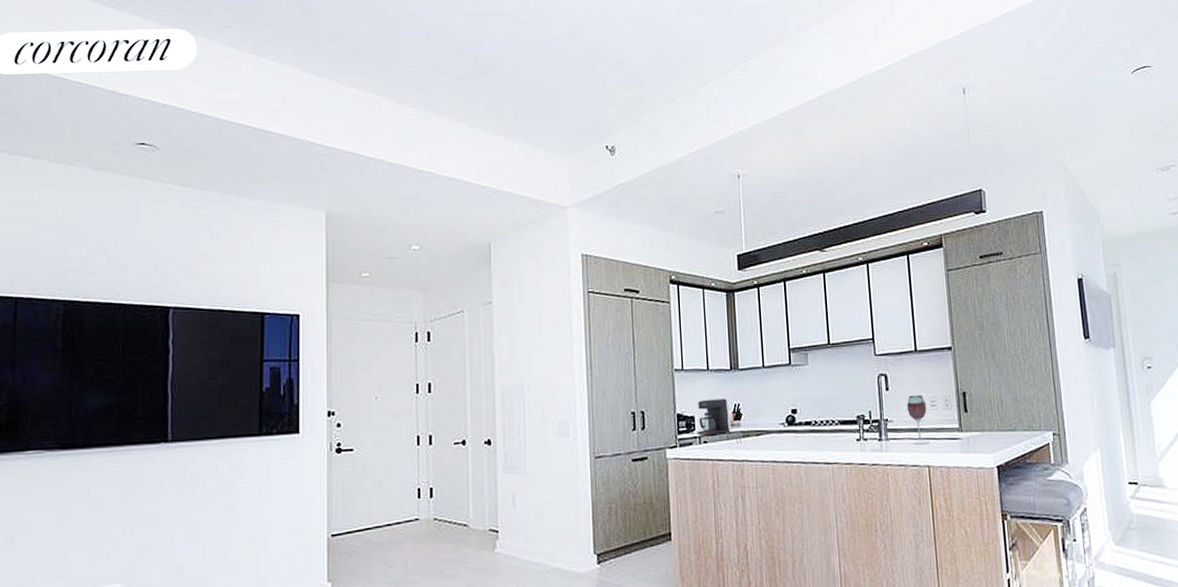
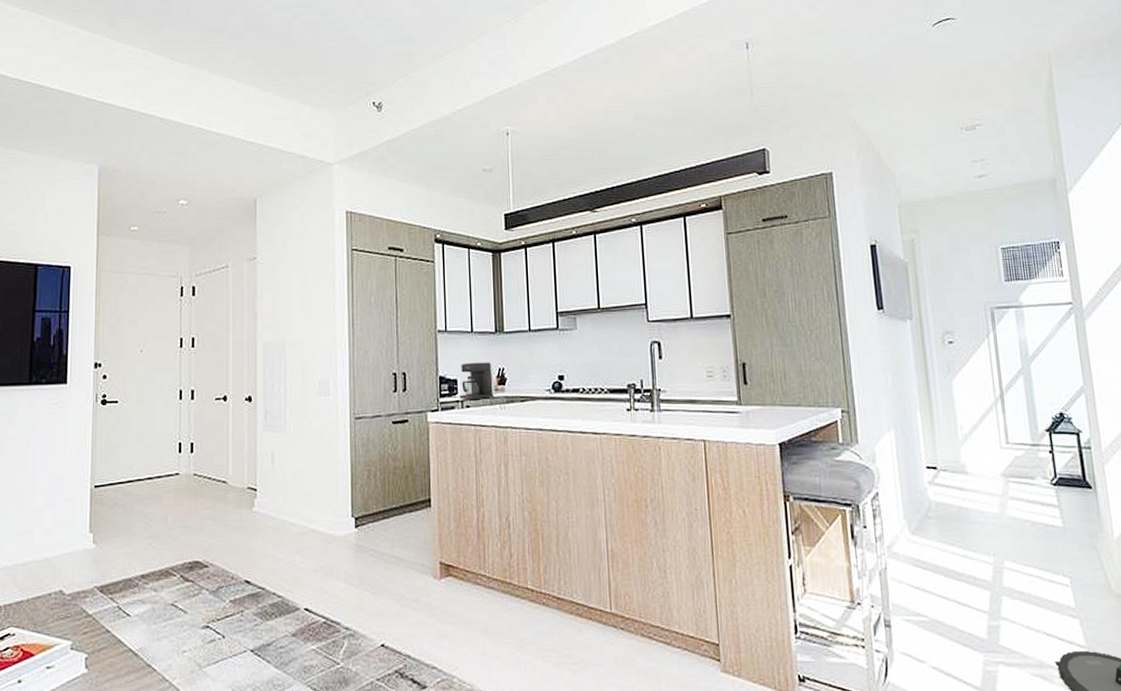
wineglass: present [906,395,928,445] -> none [681,364,704,417]

